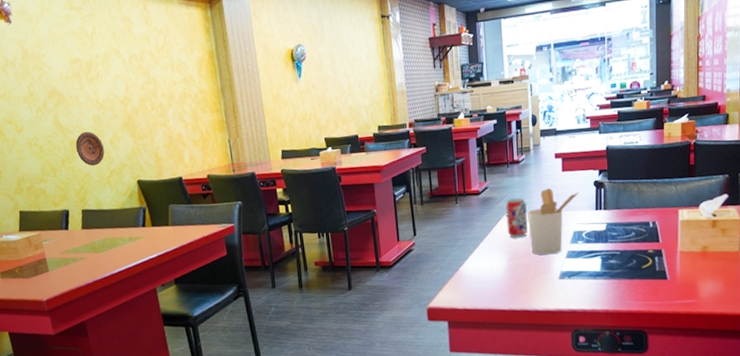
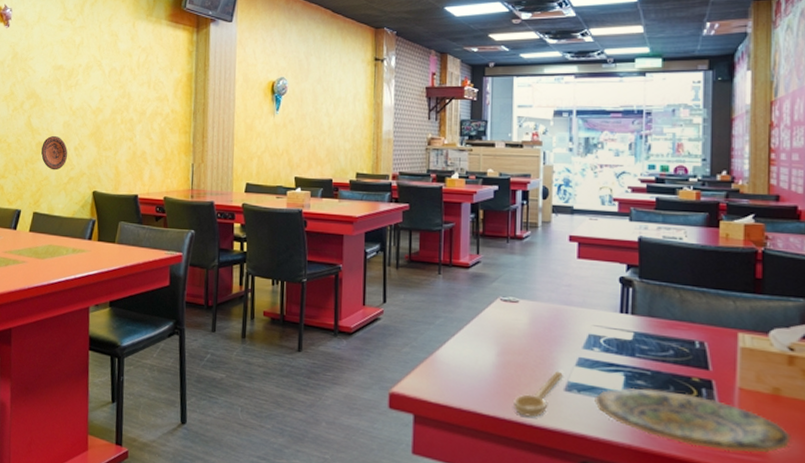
beverage can: present [506,198,529,238] -> none [500,280,529,329]
spoon: none [522,264,557,305] -> present [514,371,563,417]
utensil holder: present [527,188,579,255] -> none [527,275,599,358]
plate: none [581,263,714,301] -> present [595,388,791,452]

